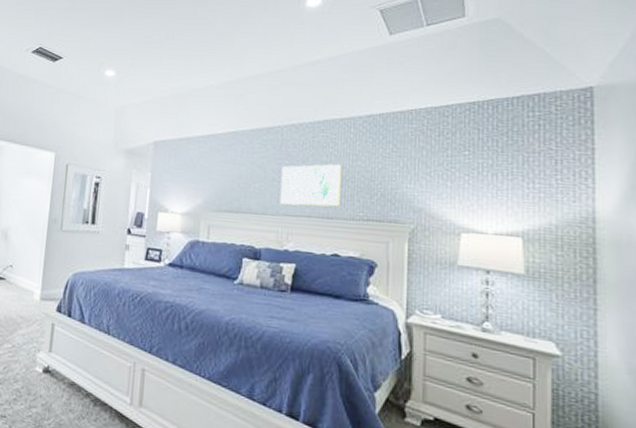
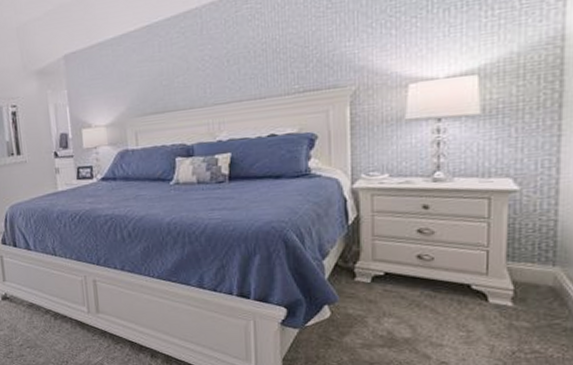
wall art: present [280,163,342,207] -> none [205,35,273,94]

